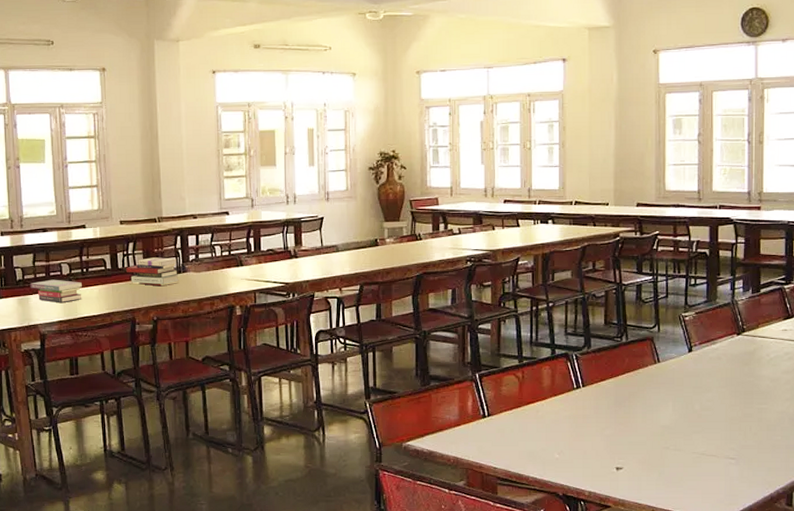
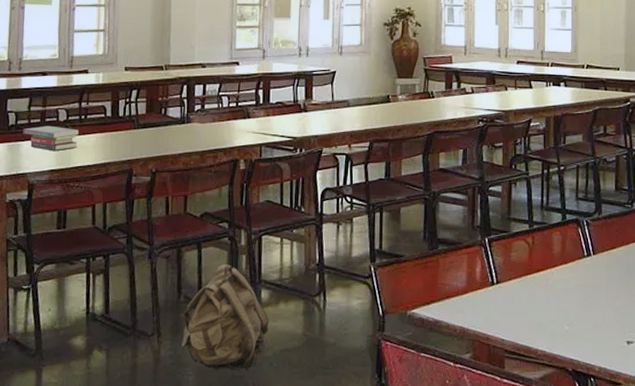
books: present [126,257,179,287] -> none [126,106,182,137]
backpack: none [190,404,273,500] -> present [181,264,269,371]

